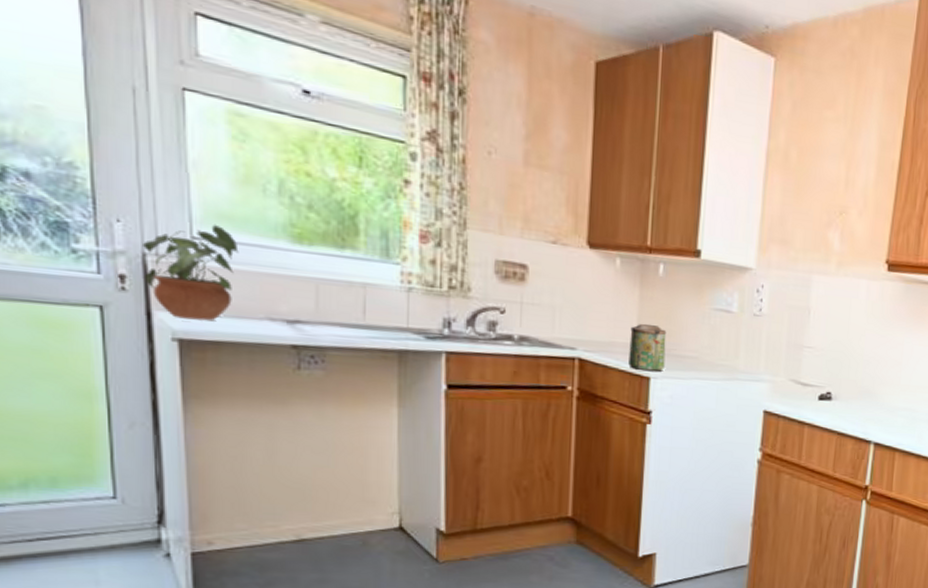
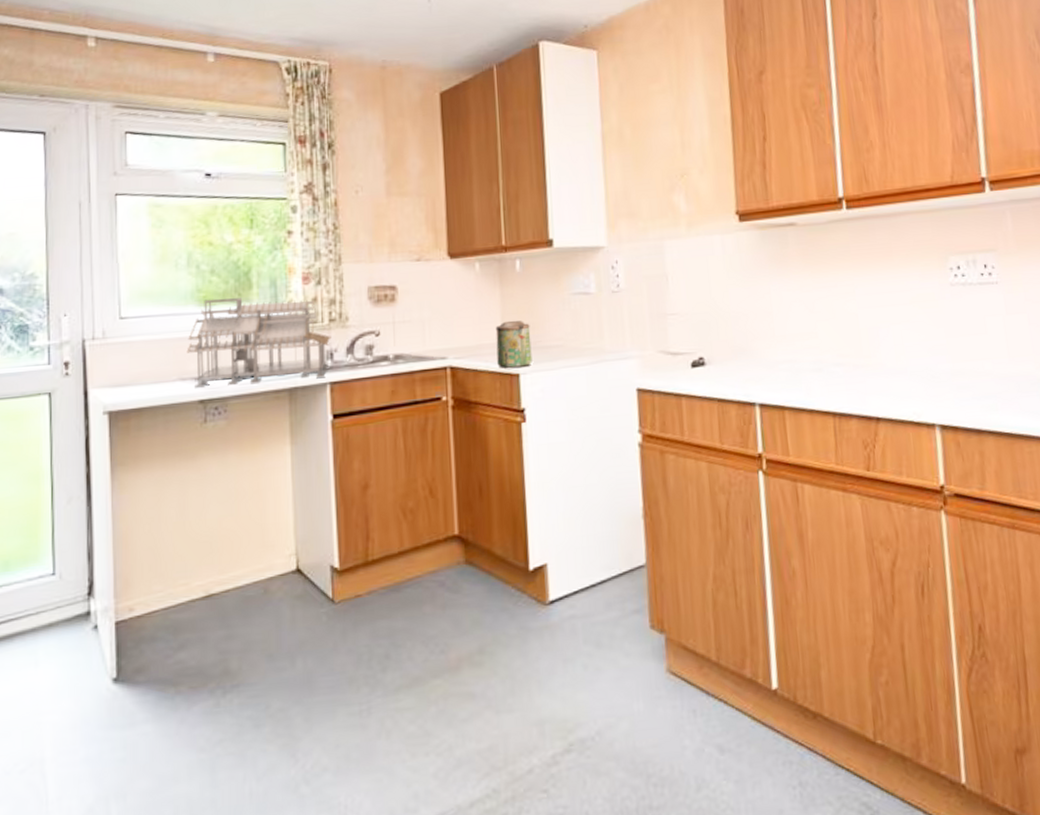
potted plant: present [143,224,239,321] -> none [83,302,157,393]
dish rack: none [277,236,450,346] -> present [186,298,331,389]

